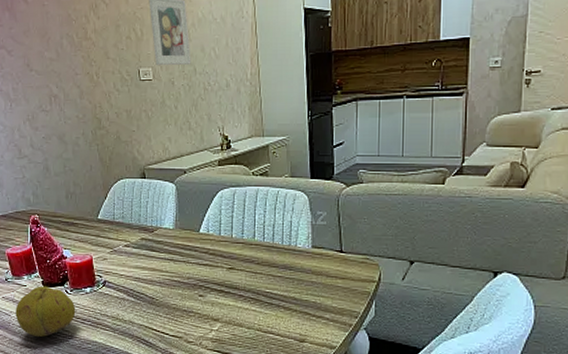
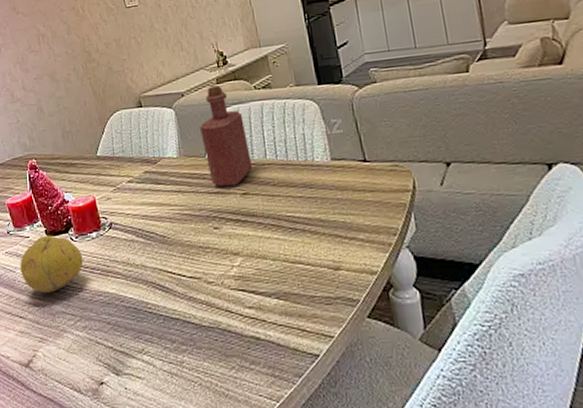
bottle: none [198,167,242,261] -> present [200,86,253,187]

